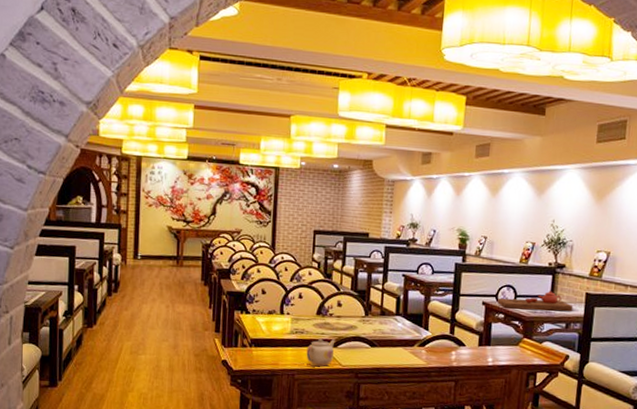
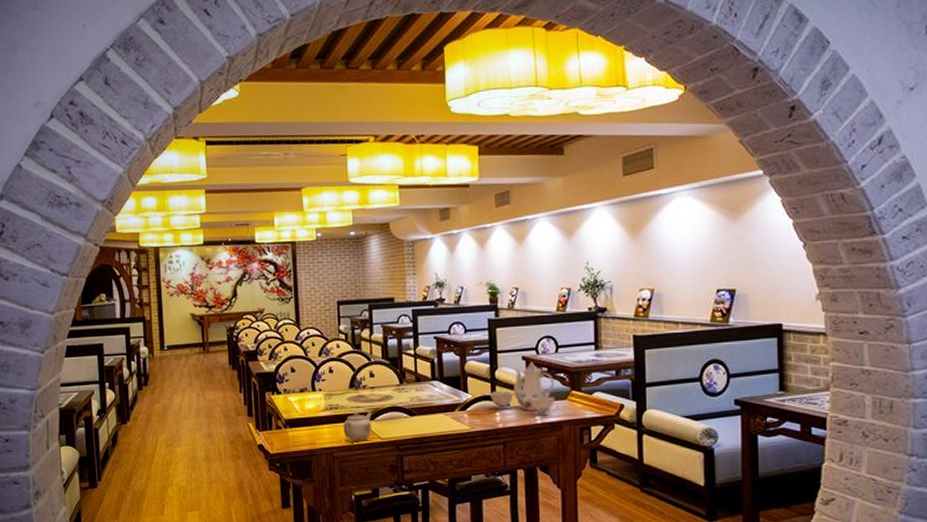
tea set: none [447,308,510,359] -> present [488,362,559,416]
tea set: present [497,290,573,312] -> none [538,337,622,362]

